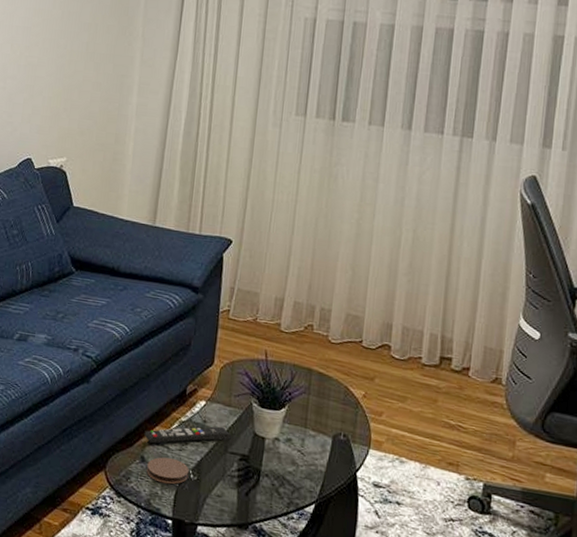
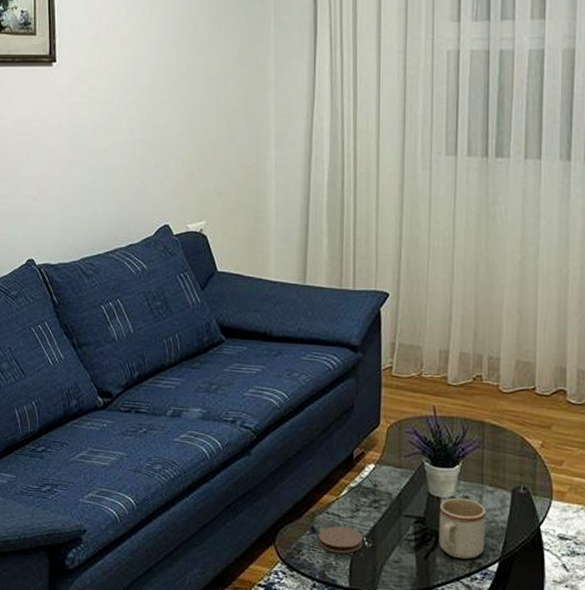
remote control: present [144,426,231,444] -> none [313,489,405,513]
mug: none [261,439,308,499] -> present [438,497,486,560]

